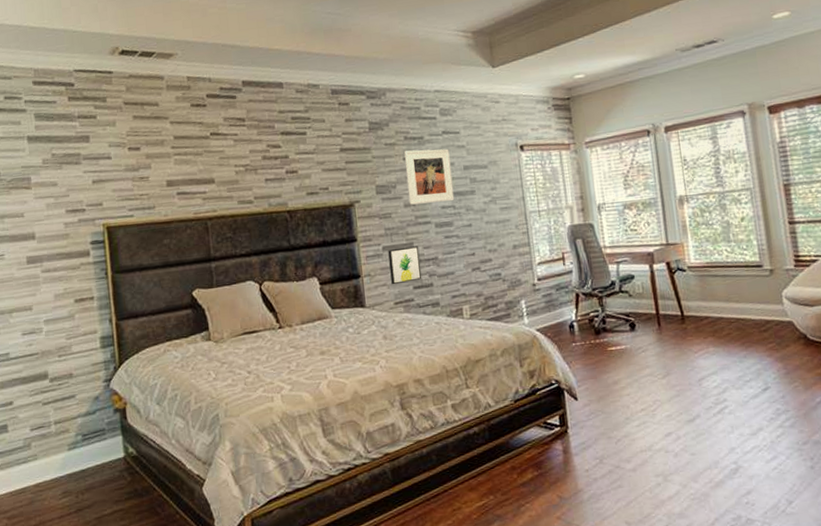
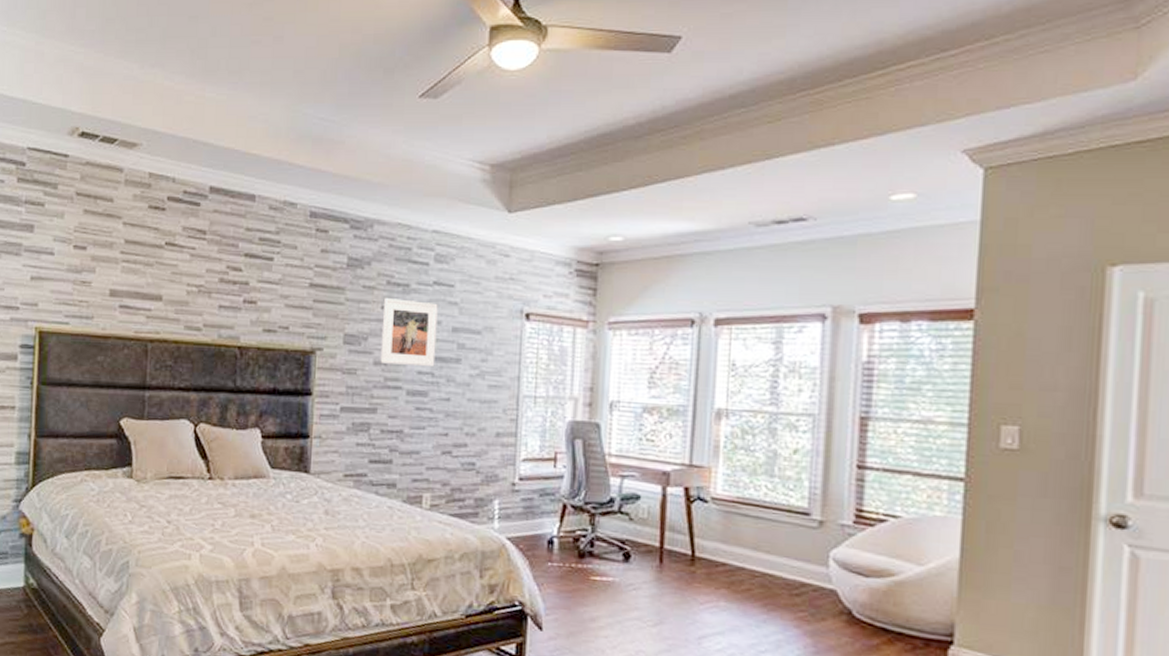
wall art: present [388,246,422,285] -> none [344,411,383,454]

